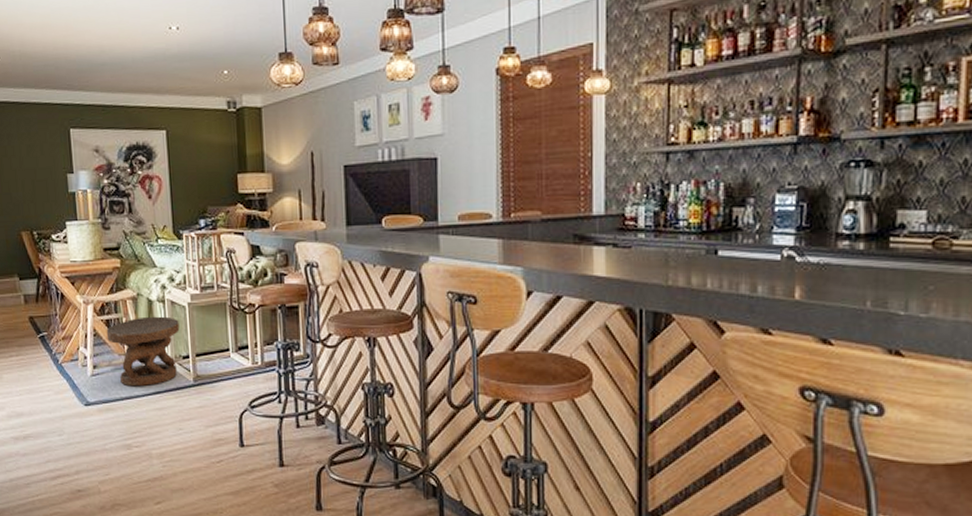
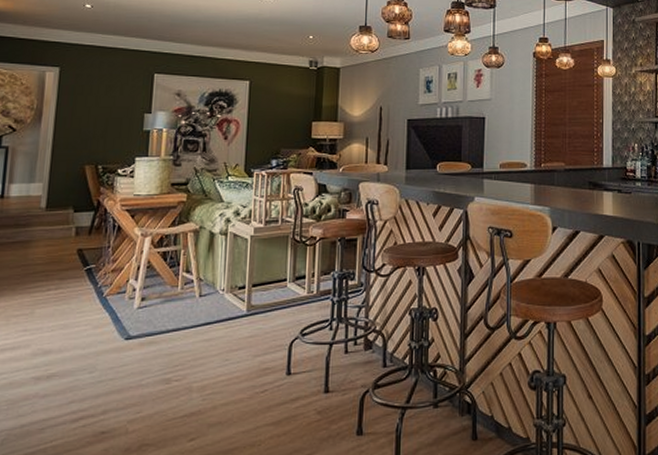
carved stool: present [106,316,180,387] -> none [161,248,240,319]

